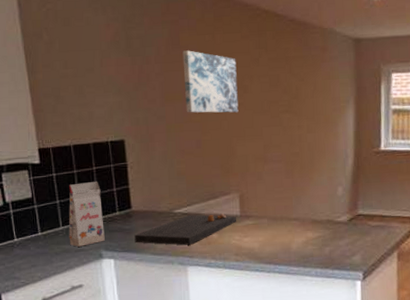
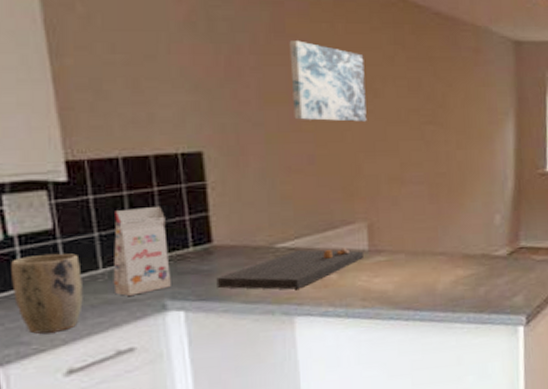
plant pot: none [8,215,51,272] -> present [11,253,83,334]

